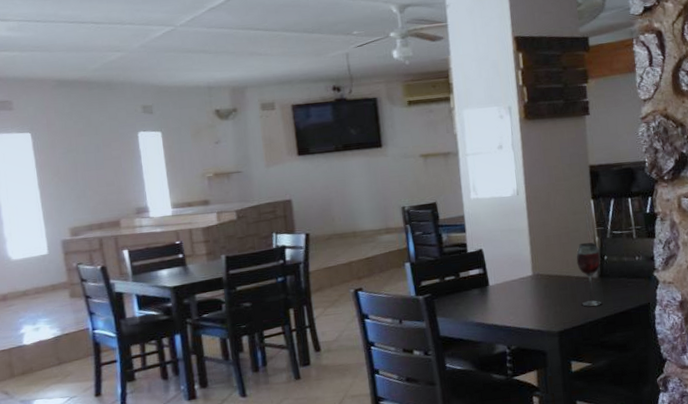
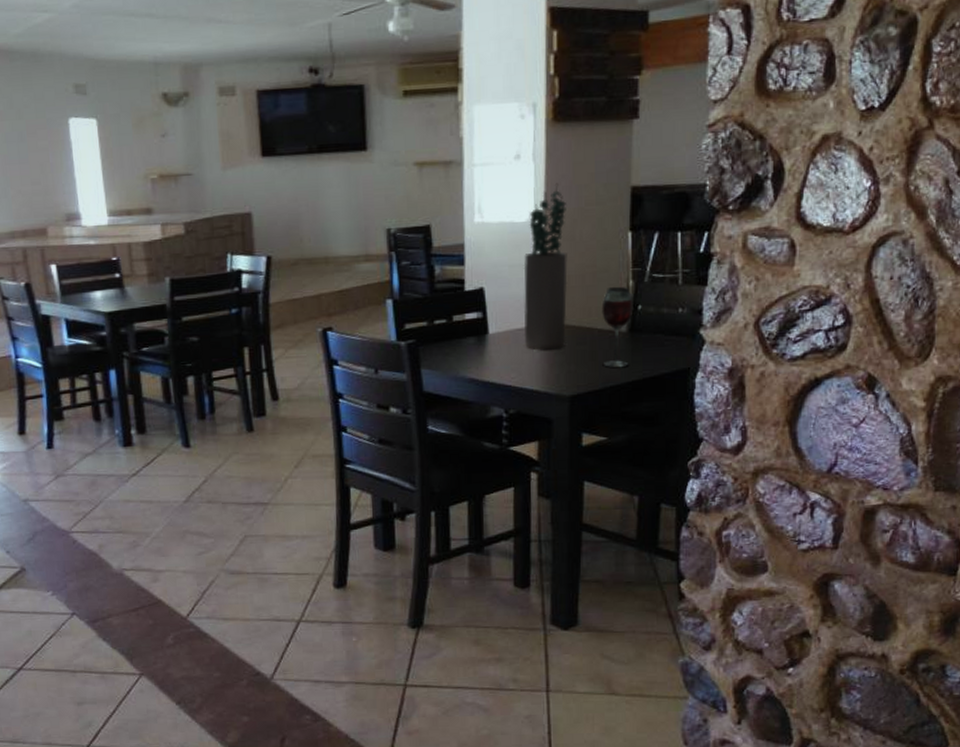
vase: none [512,165,552,297] -> present [523,183,568,351]

